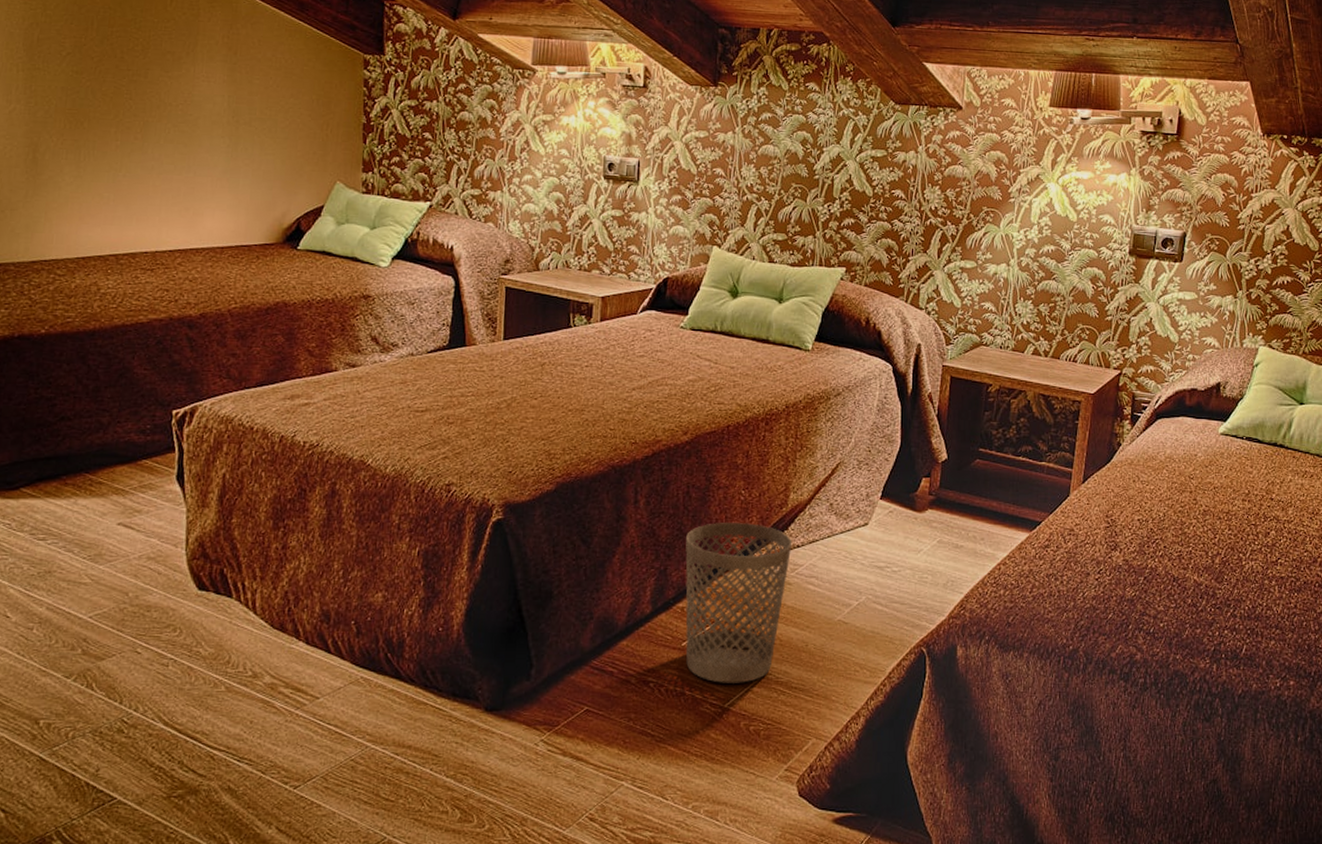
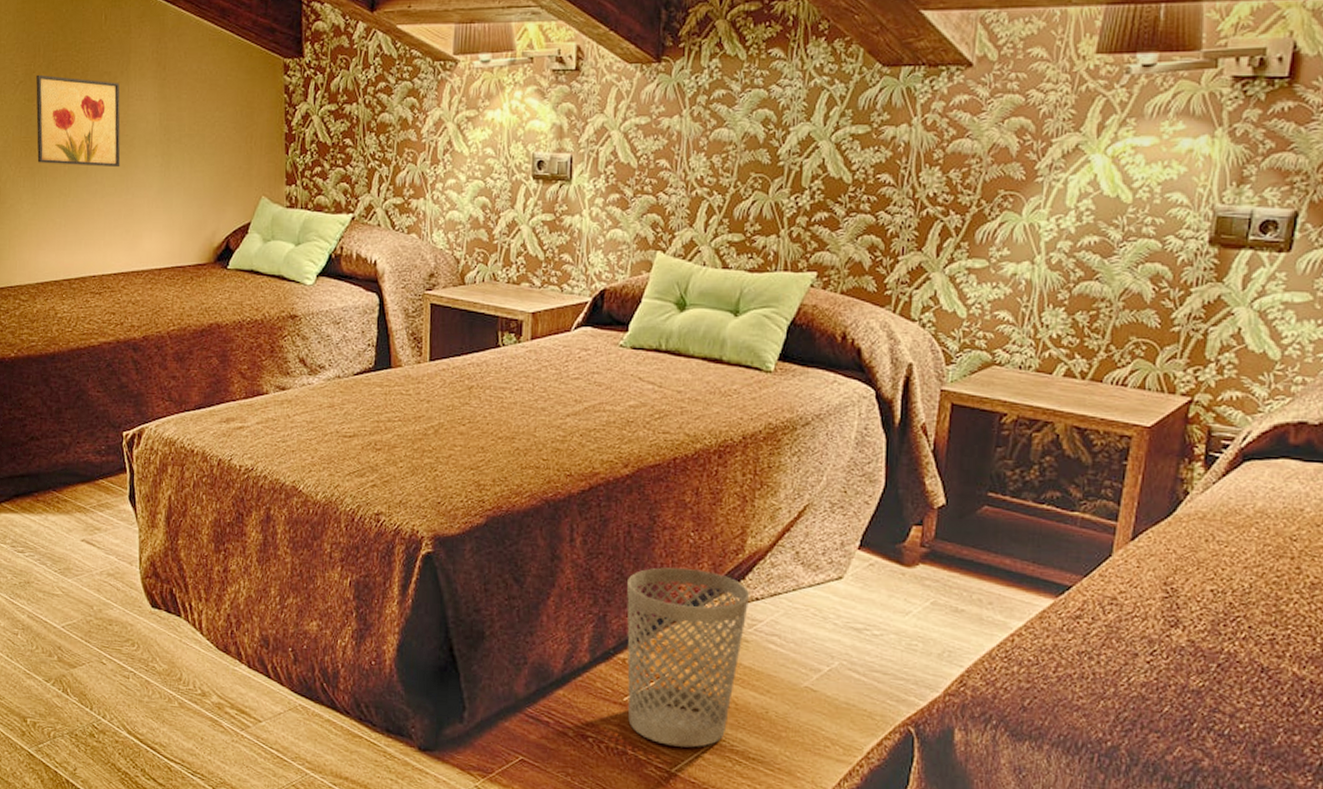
wall art: none [84,48,185,146] -> present [36,74,121,168]

